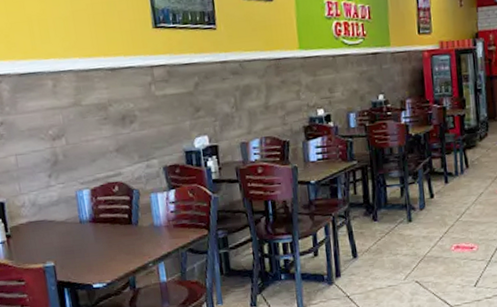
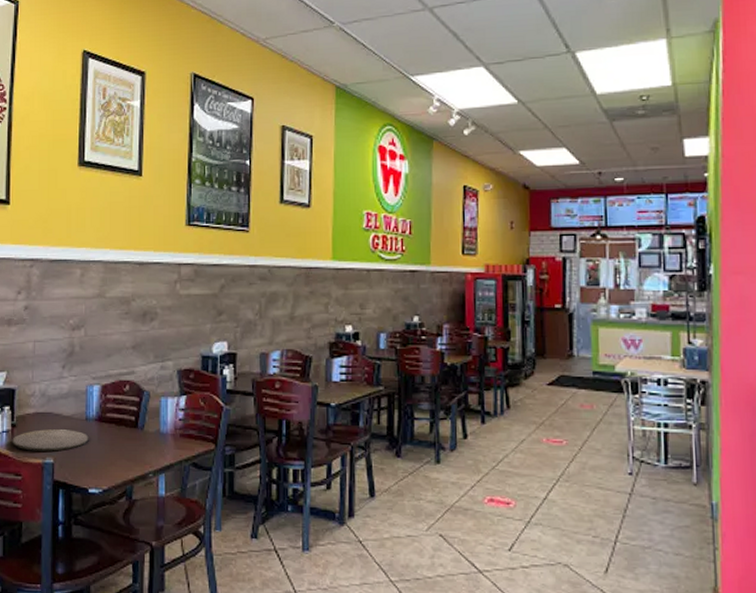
plate: none [9,233,86,258] -> present [12,429,89,451]

